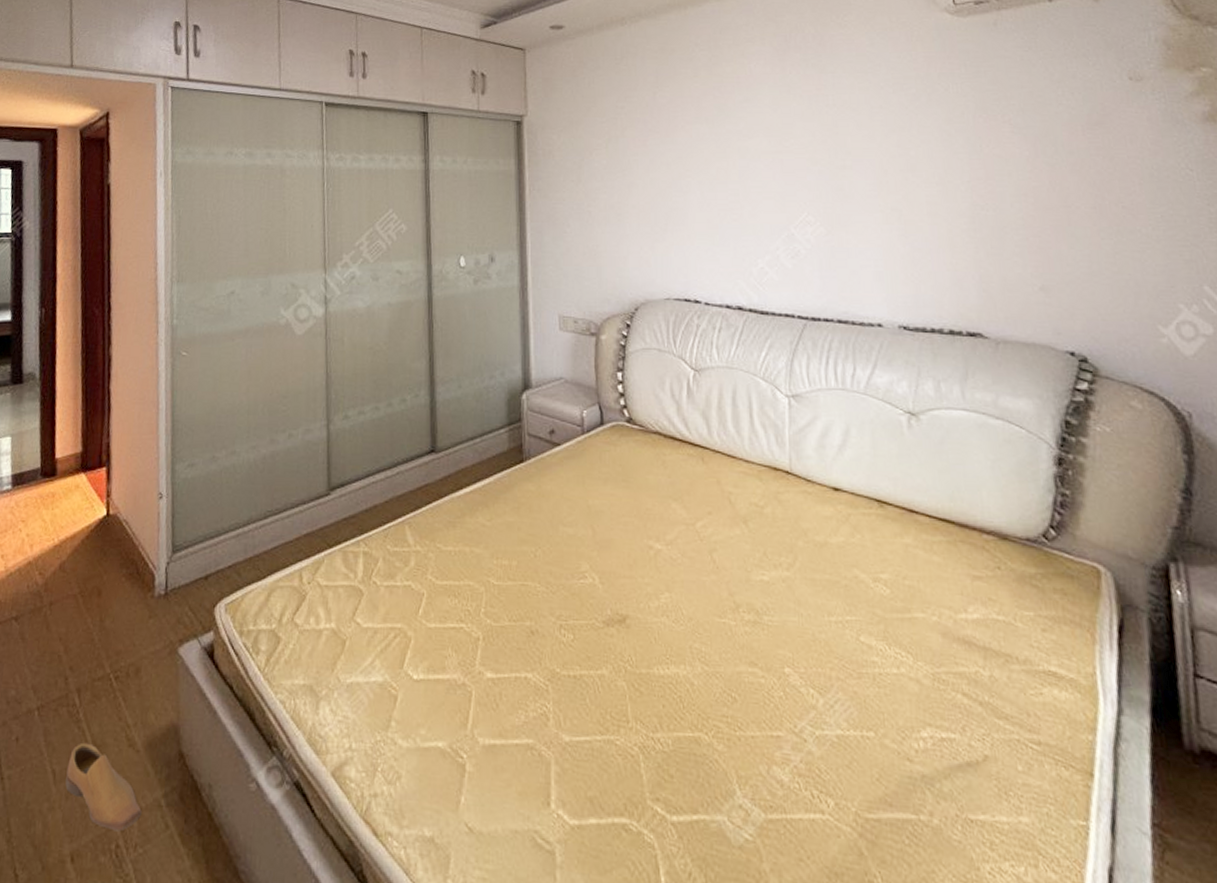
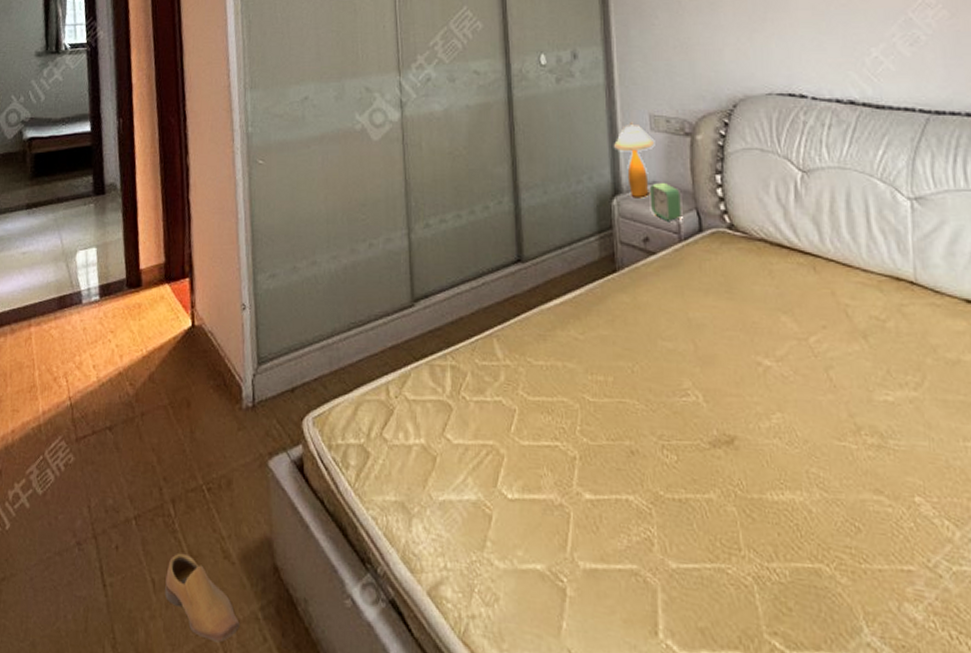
table lamp: none [524,322,563,392] -> present [613,122,655,197]
alarm clock: none [556,378,585,415] -> present [649,182,681,221]

